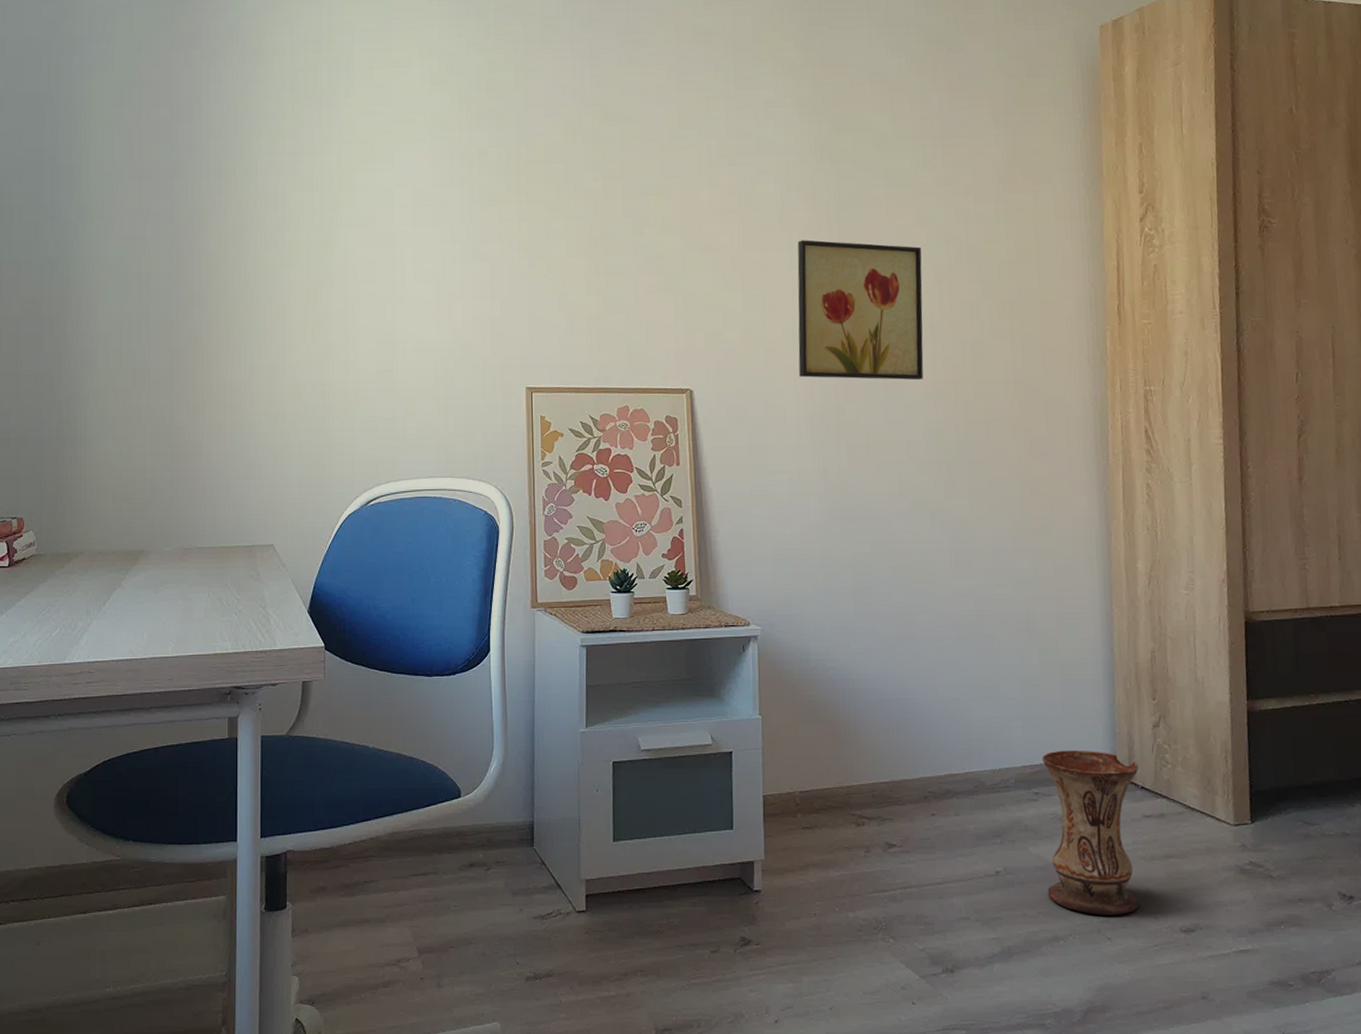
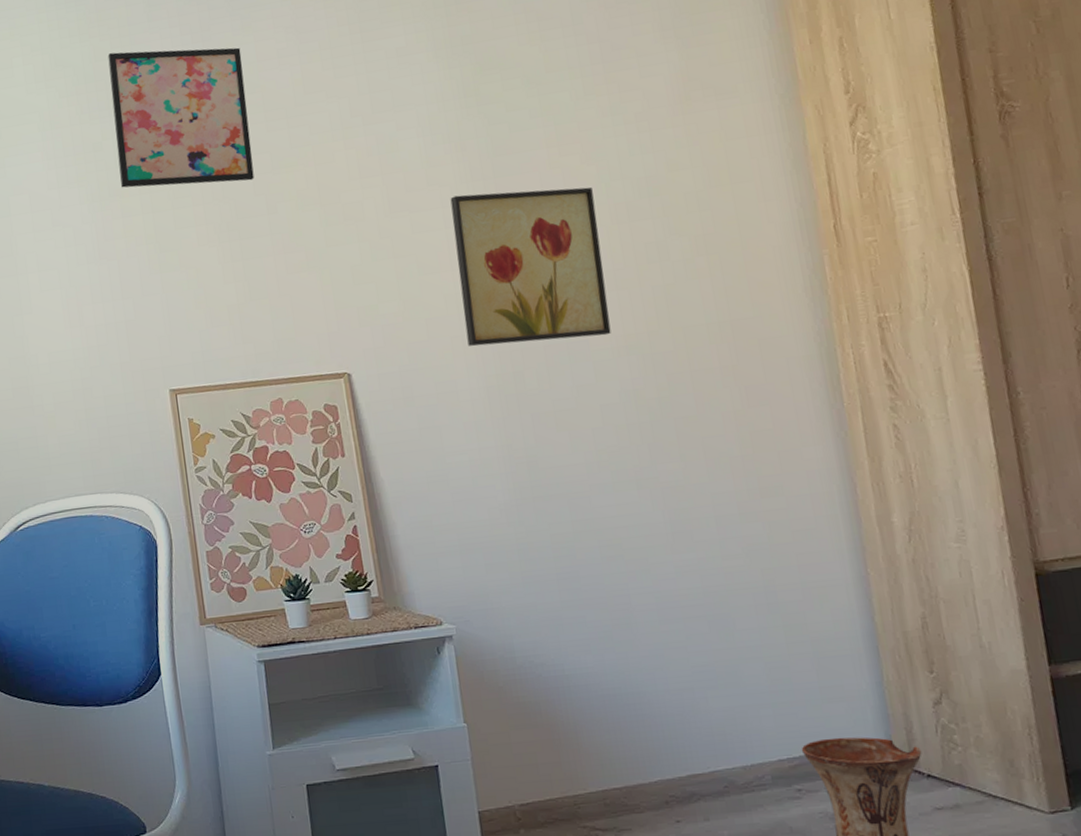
wall art: none [500,66,626,203] -> present [107,47,255,188]

